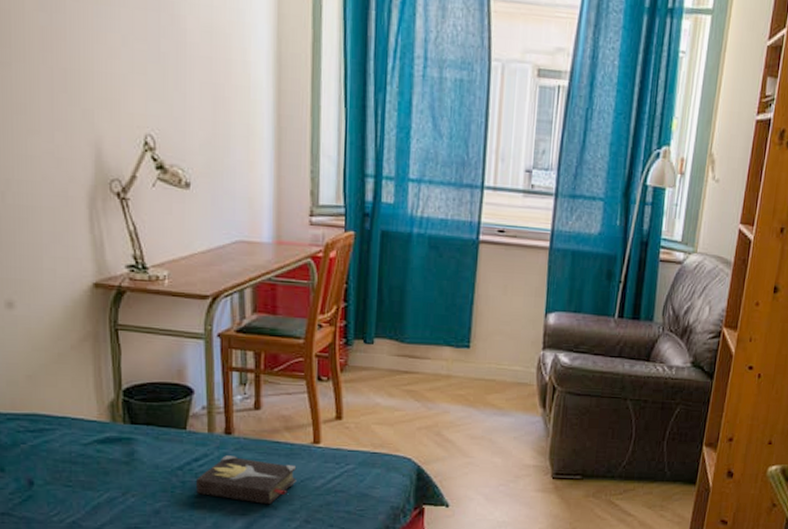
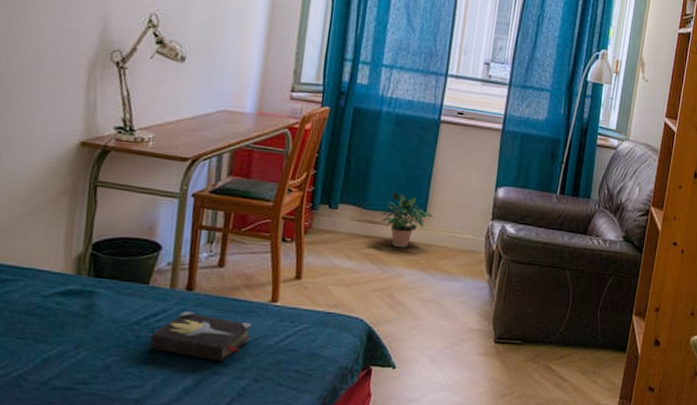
potted plant: none [419,324,479,382] -> present [379,192,434,247]

